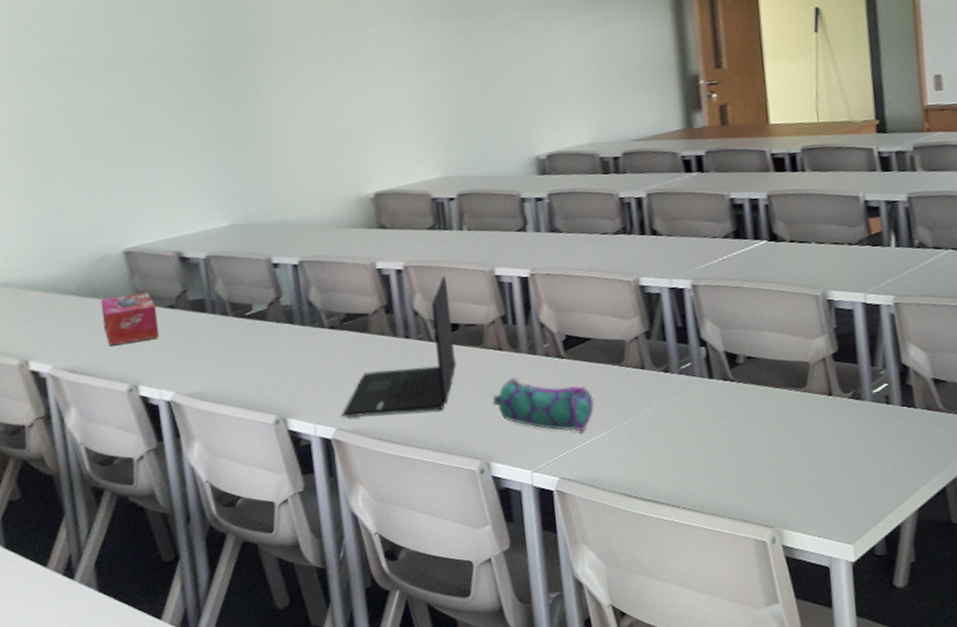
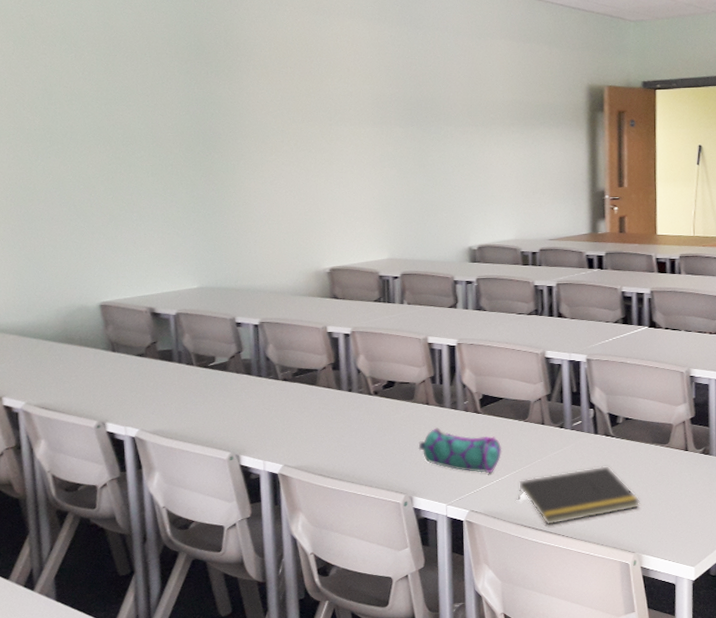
tissue box: present [100,292,160,346] -> none [75,341,129,387]
laptop: present [341,276,458,418] -> none [288,341,391,457]
notepad: none [617,417,775,495] -> present [518,465,640,526]

